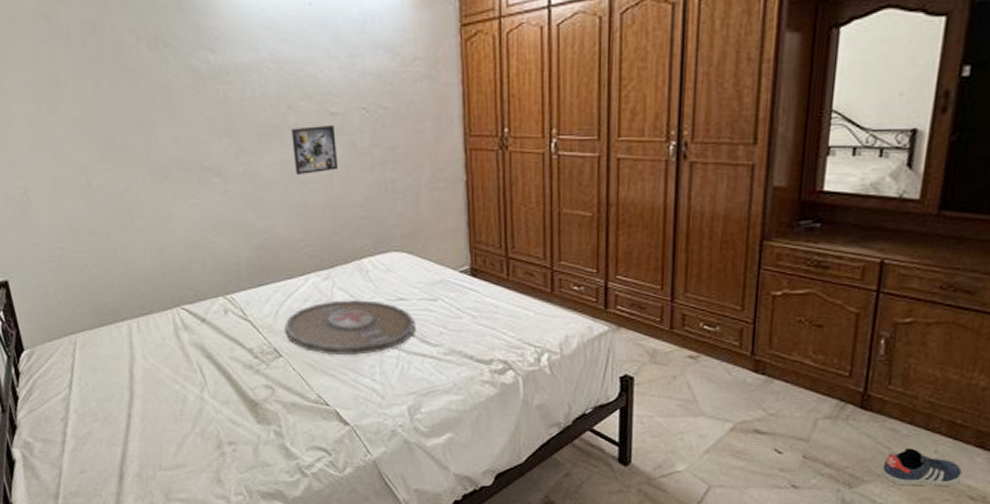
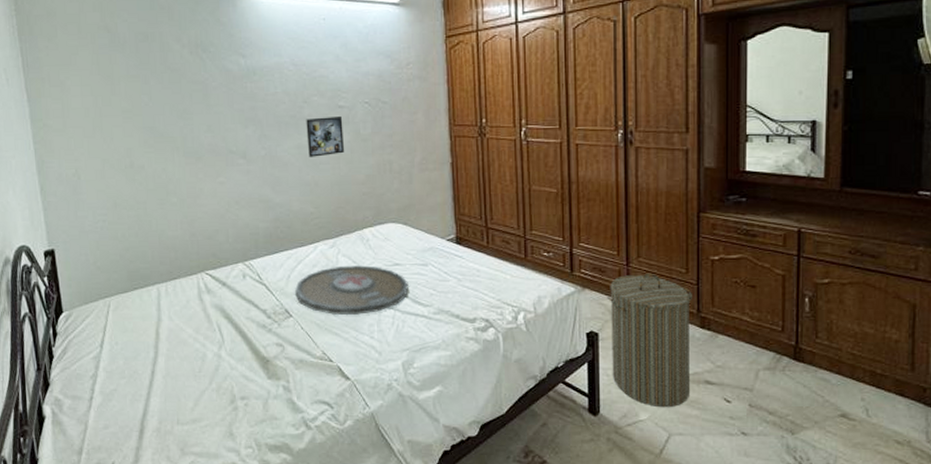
laundry hamper: none [646,310,747,459] -> present [607,272,692,408]
sneaker: present [881,448,963,487] -> none [817,396,888,432]

